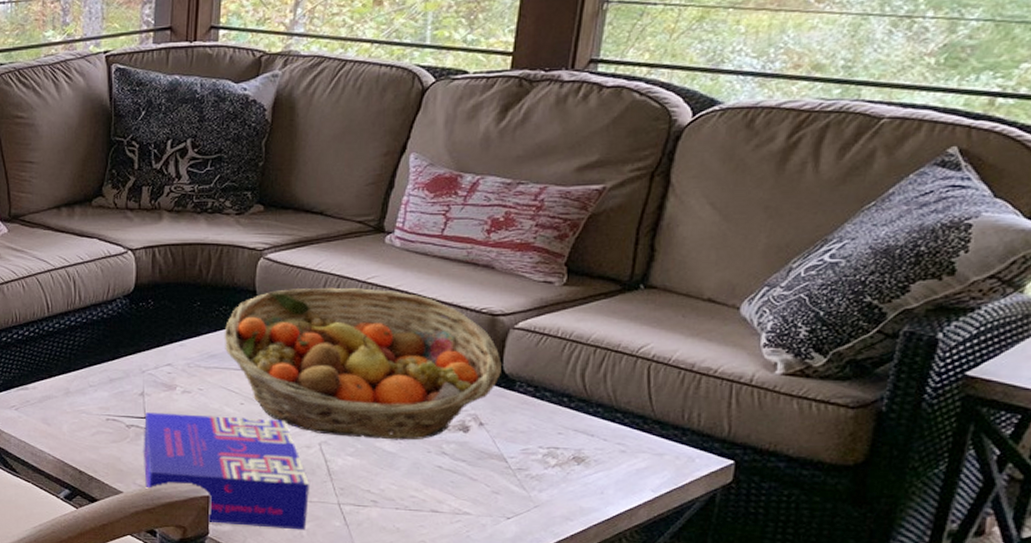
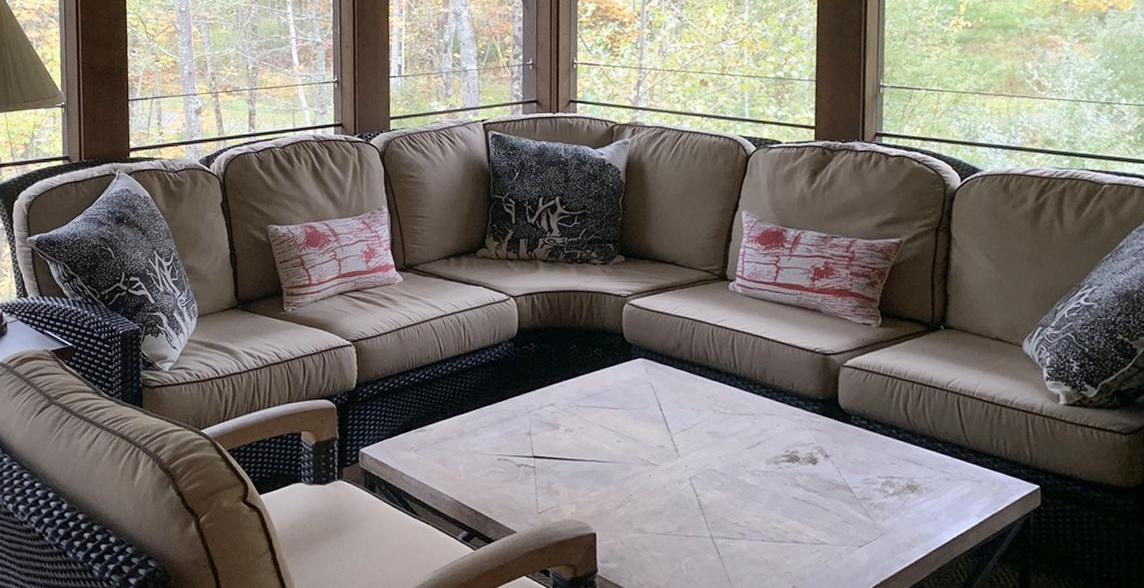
board game: present [143,412,309,530] -> none [532,451,685,565]
fruit basket: present [224,287,502,440] -> none [598,330,838,473]

